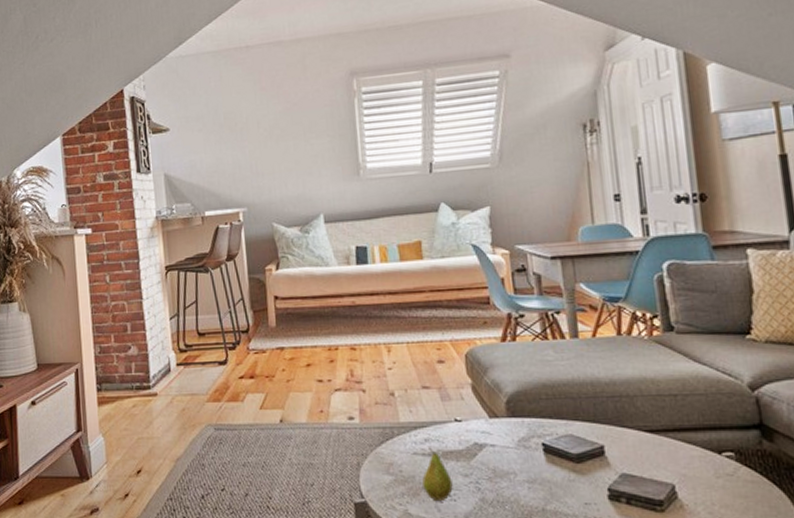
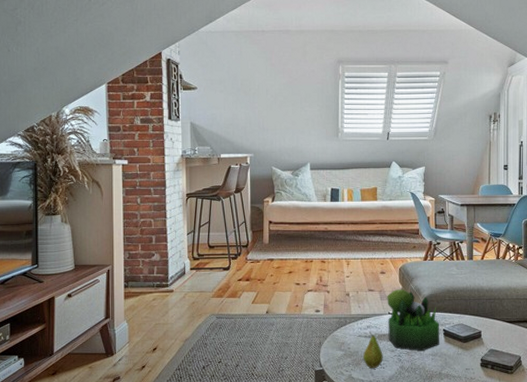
plant: none [450,385,538,475] -> present [387,289,439,351]

